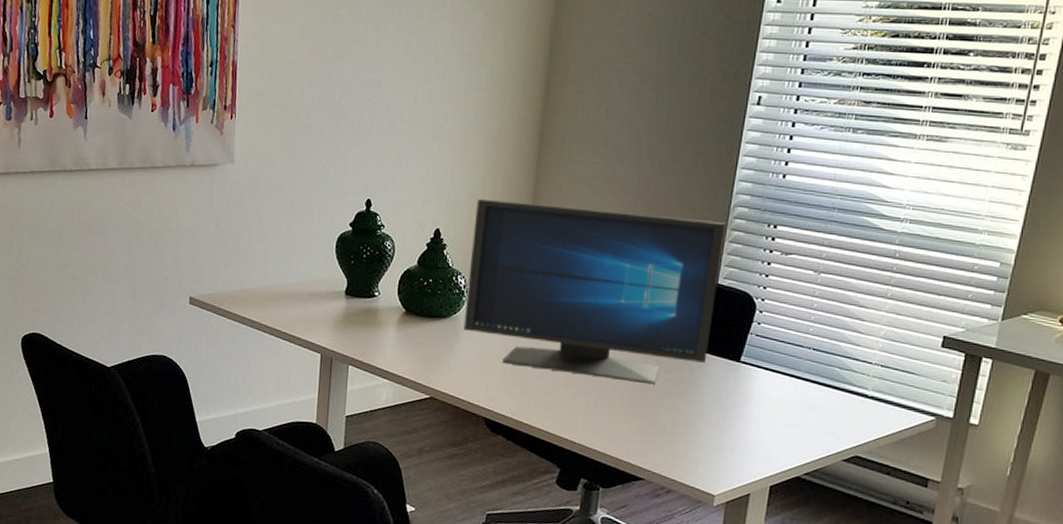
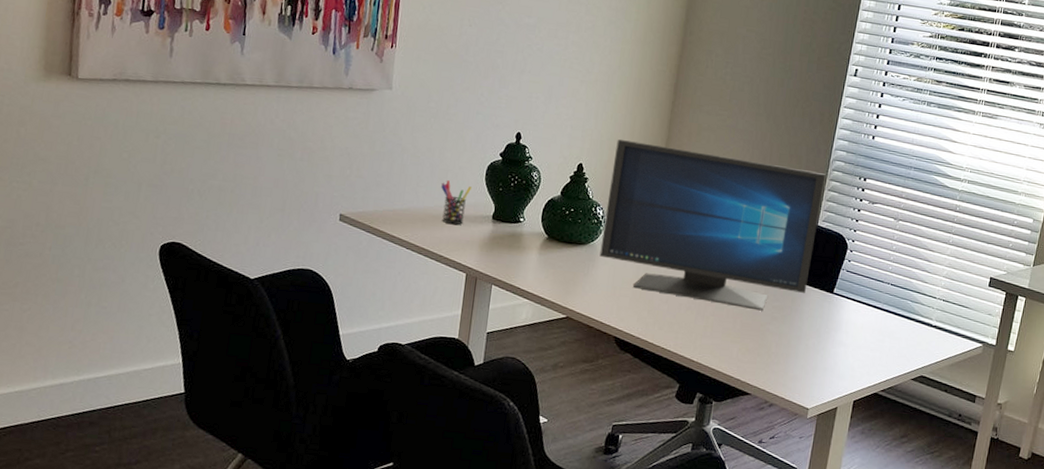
pen holder: none [289,255,323,303] -> present [440,180,473,225]

